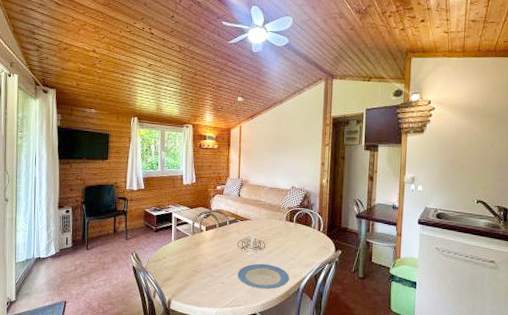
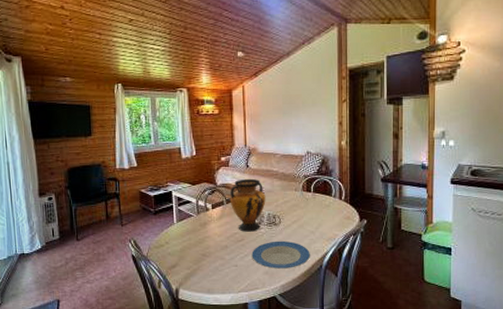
vase: none [222,206,254,254] -> present [230,178,266,232]

